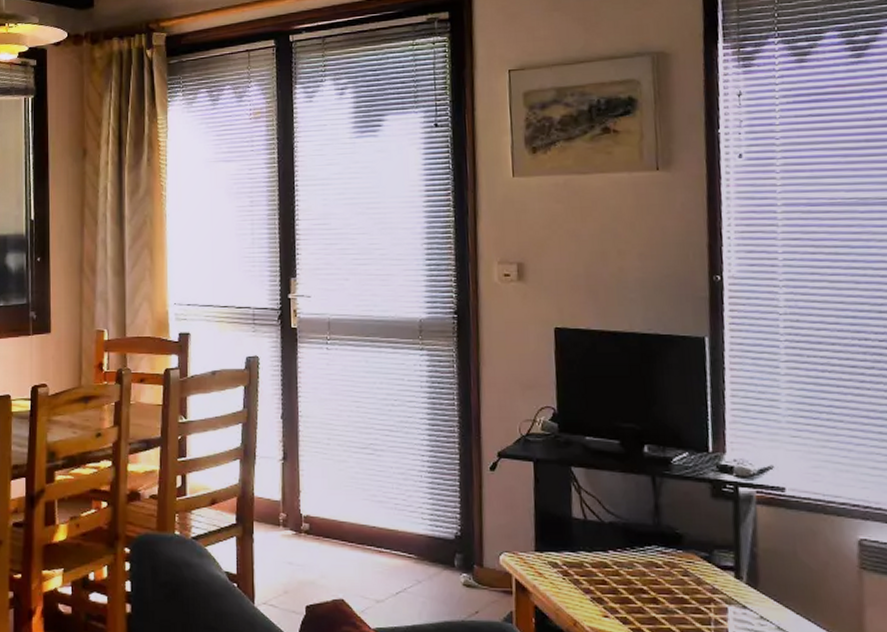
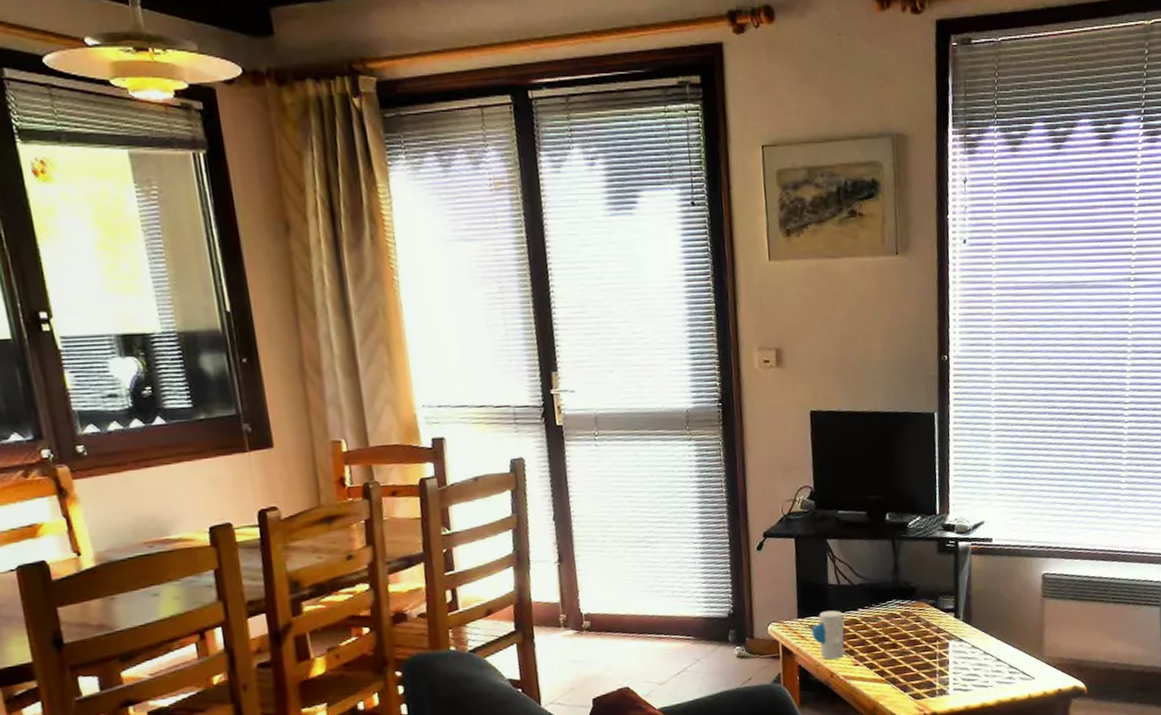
toy: none [551,548,592,606] -> present [811,610,845,660]

